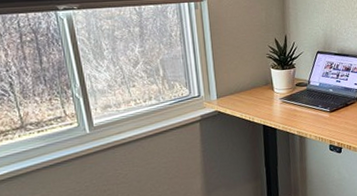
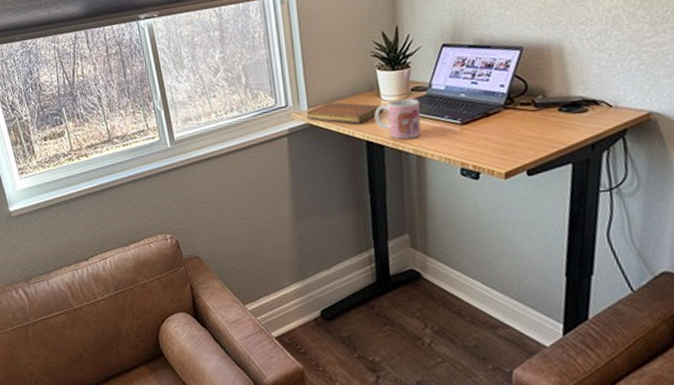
notebook: none [216,93,276,111] -> present [306,102,383,124]
mug: none [269,91,303,124] -> present [374,98,422,139]

